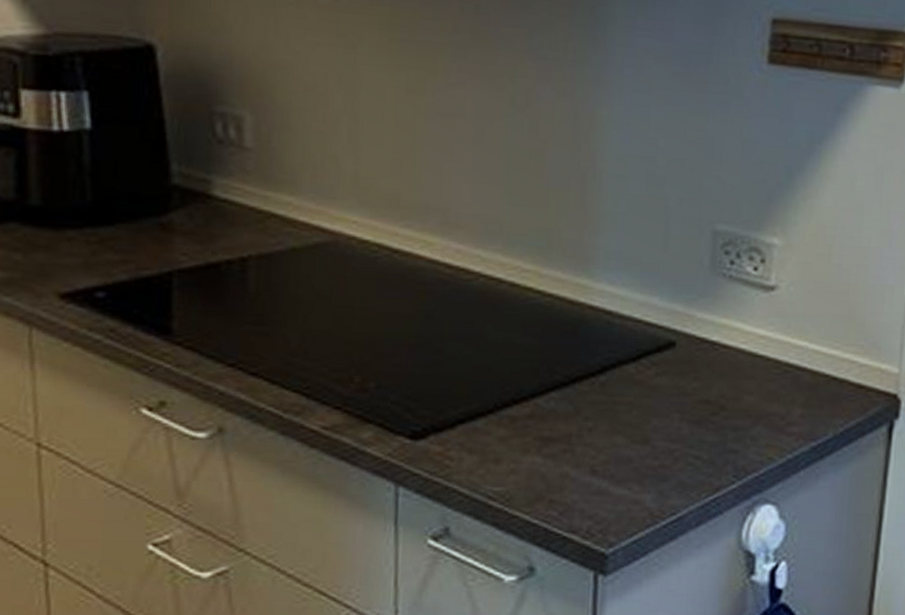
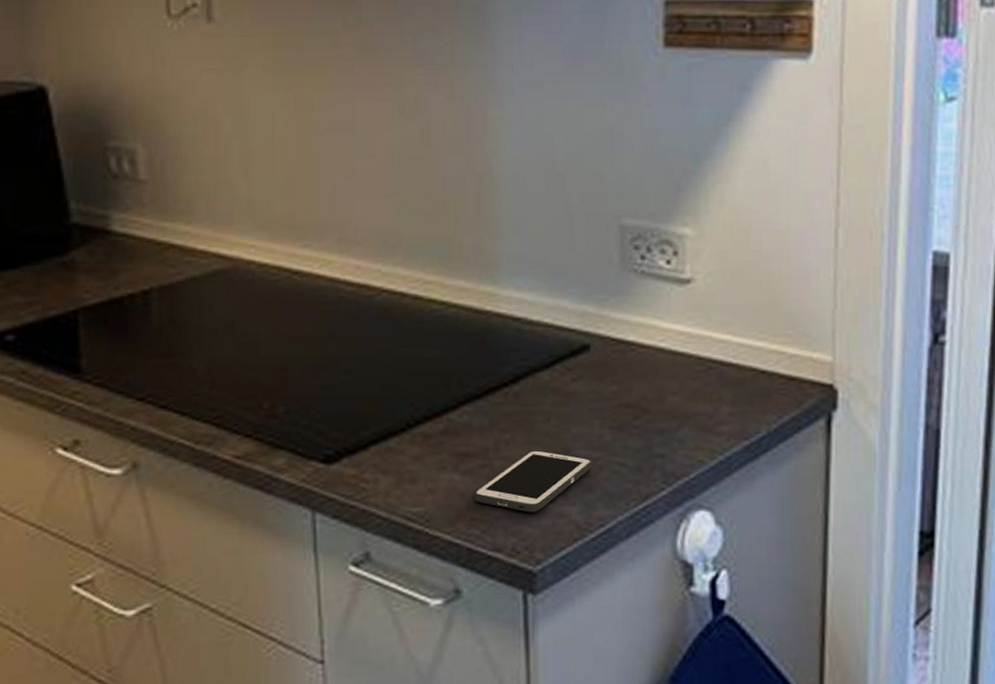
cell phone: none [554,438,670,498] -> present [474,449,593,513]

